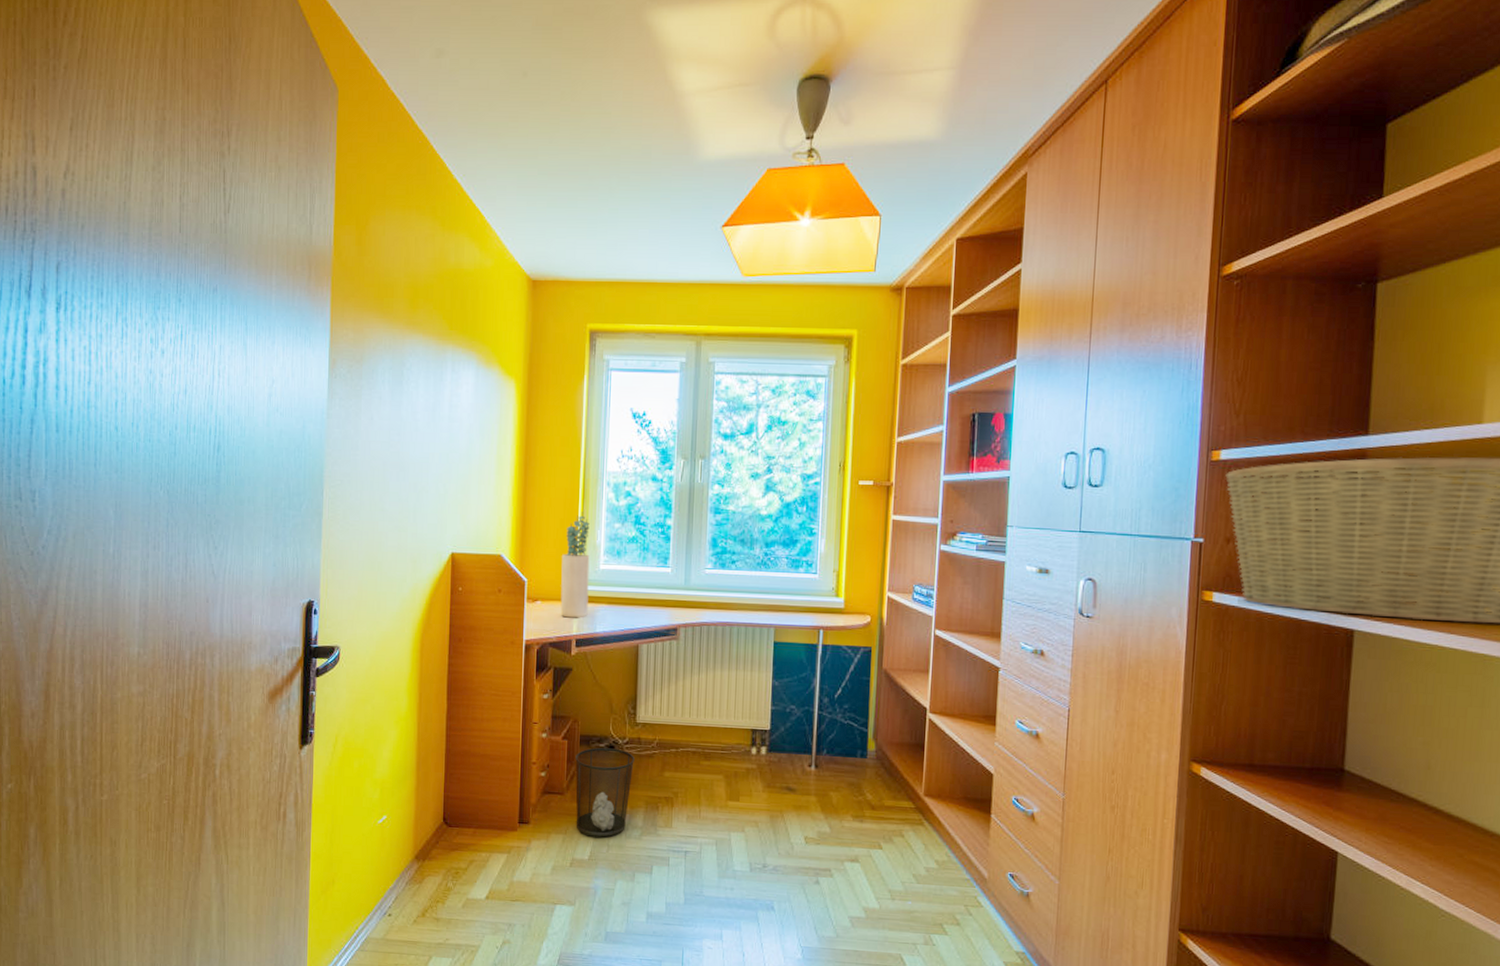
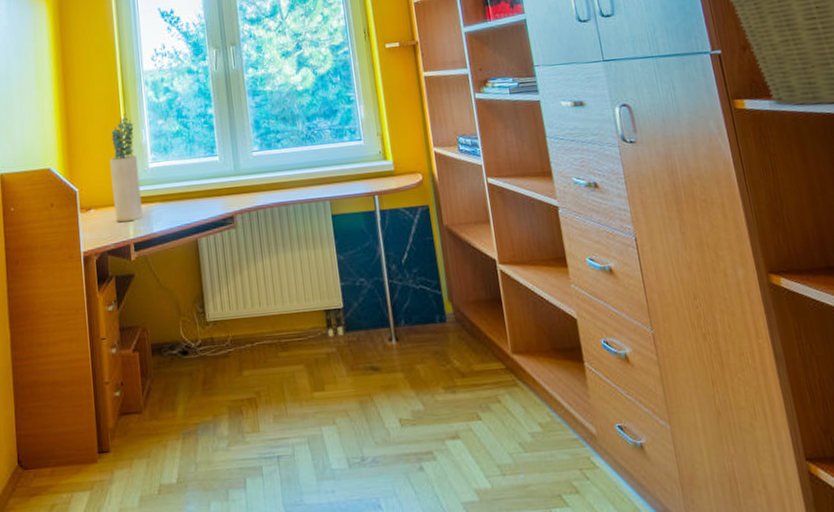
waste bin: present [575,747,634,838] -> none [149,353,211,456]

